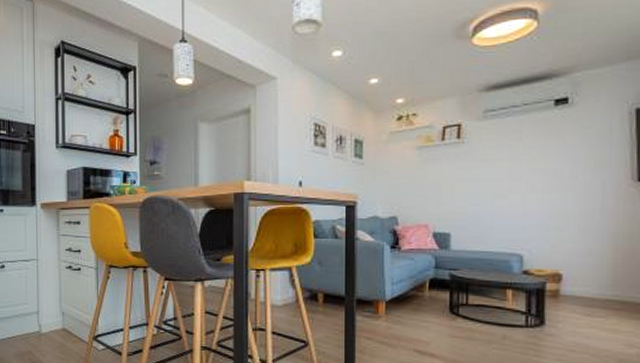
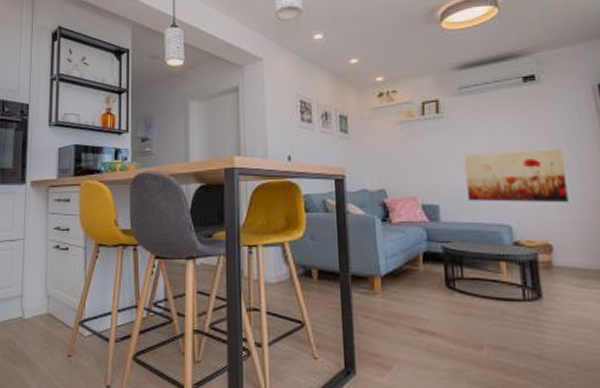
wall art: none [480,177,586,233] -> present [463,149,569,203]

